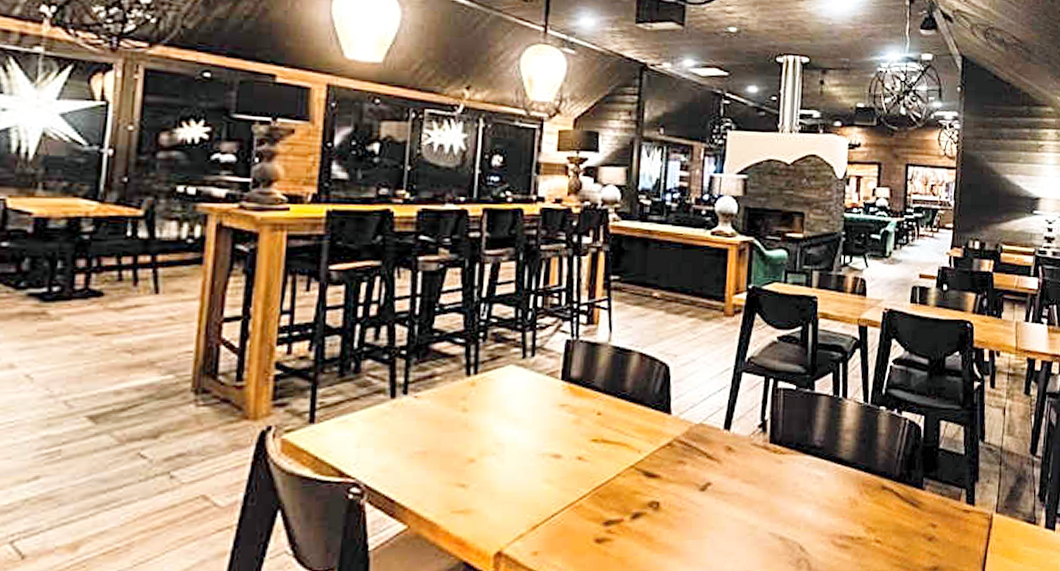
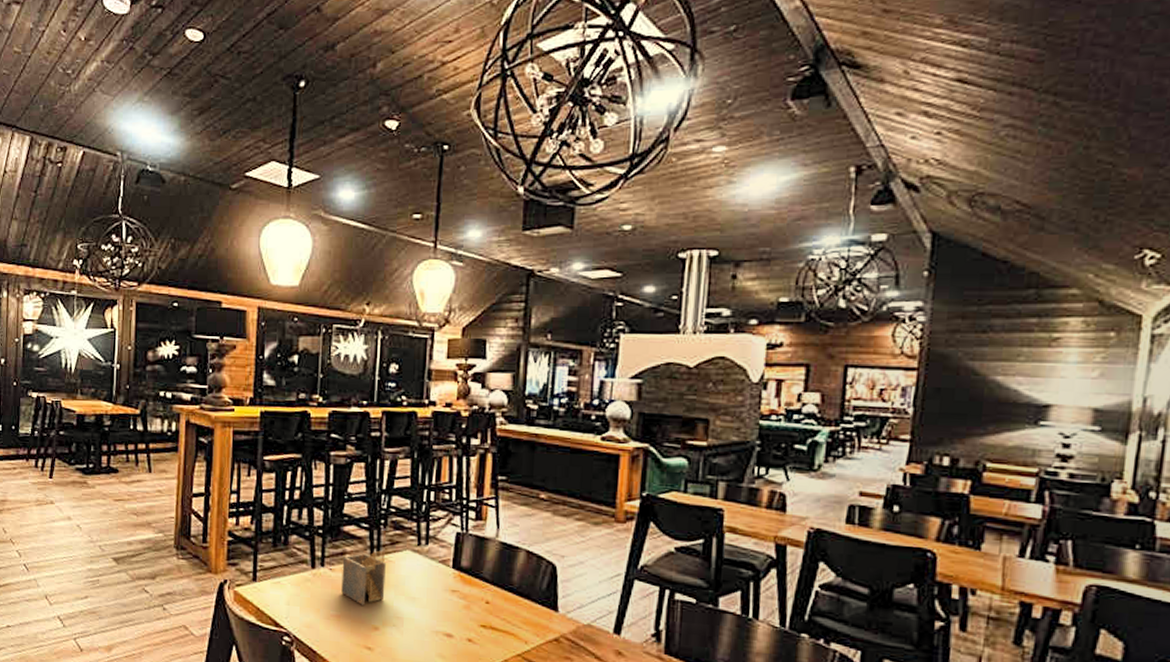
napkin holder: none [429,367,485,435] -> present [341,549,386,605]

